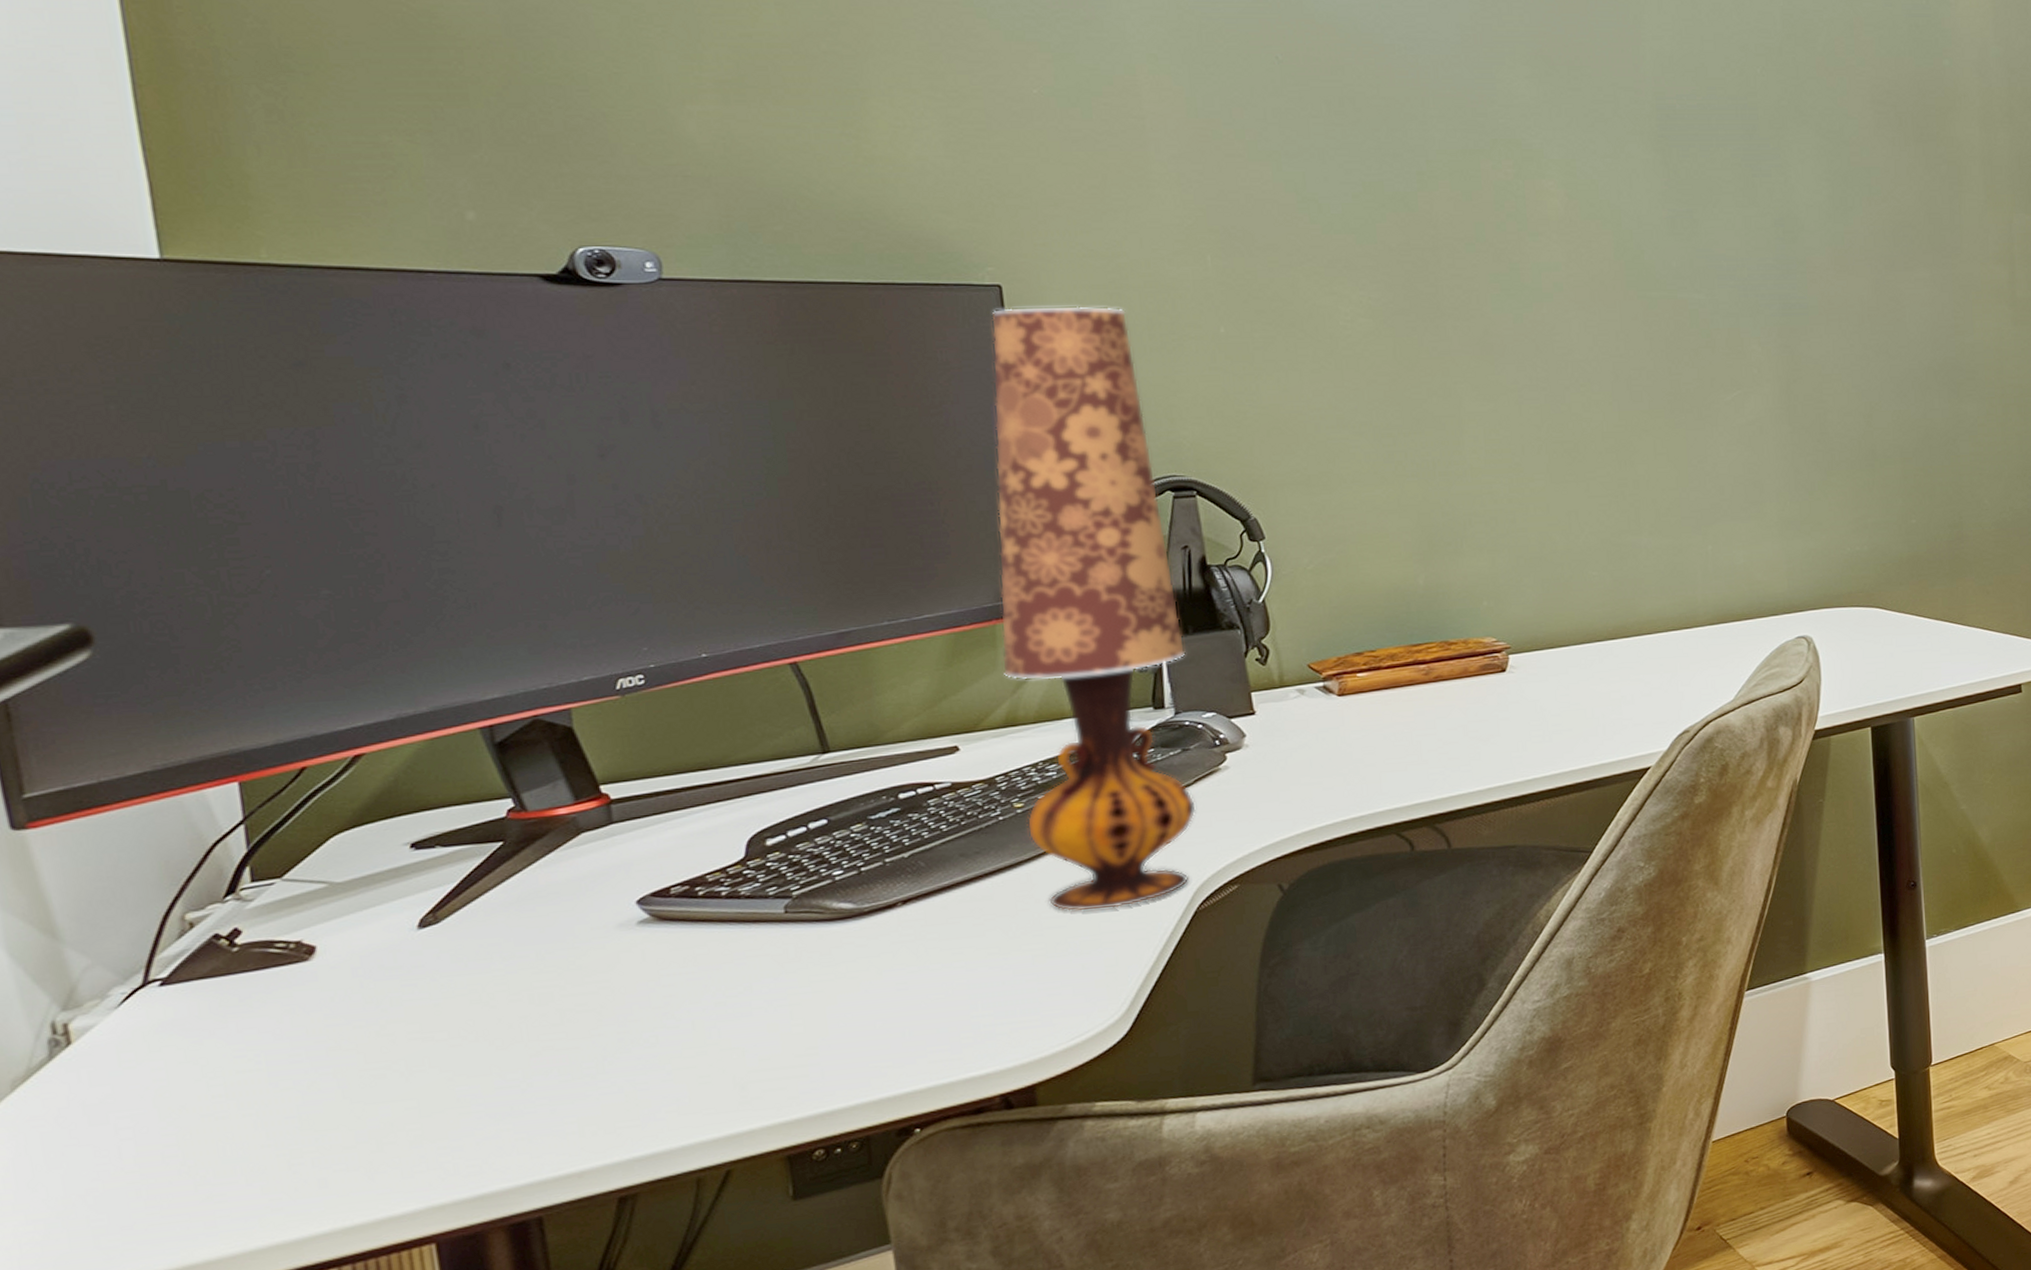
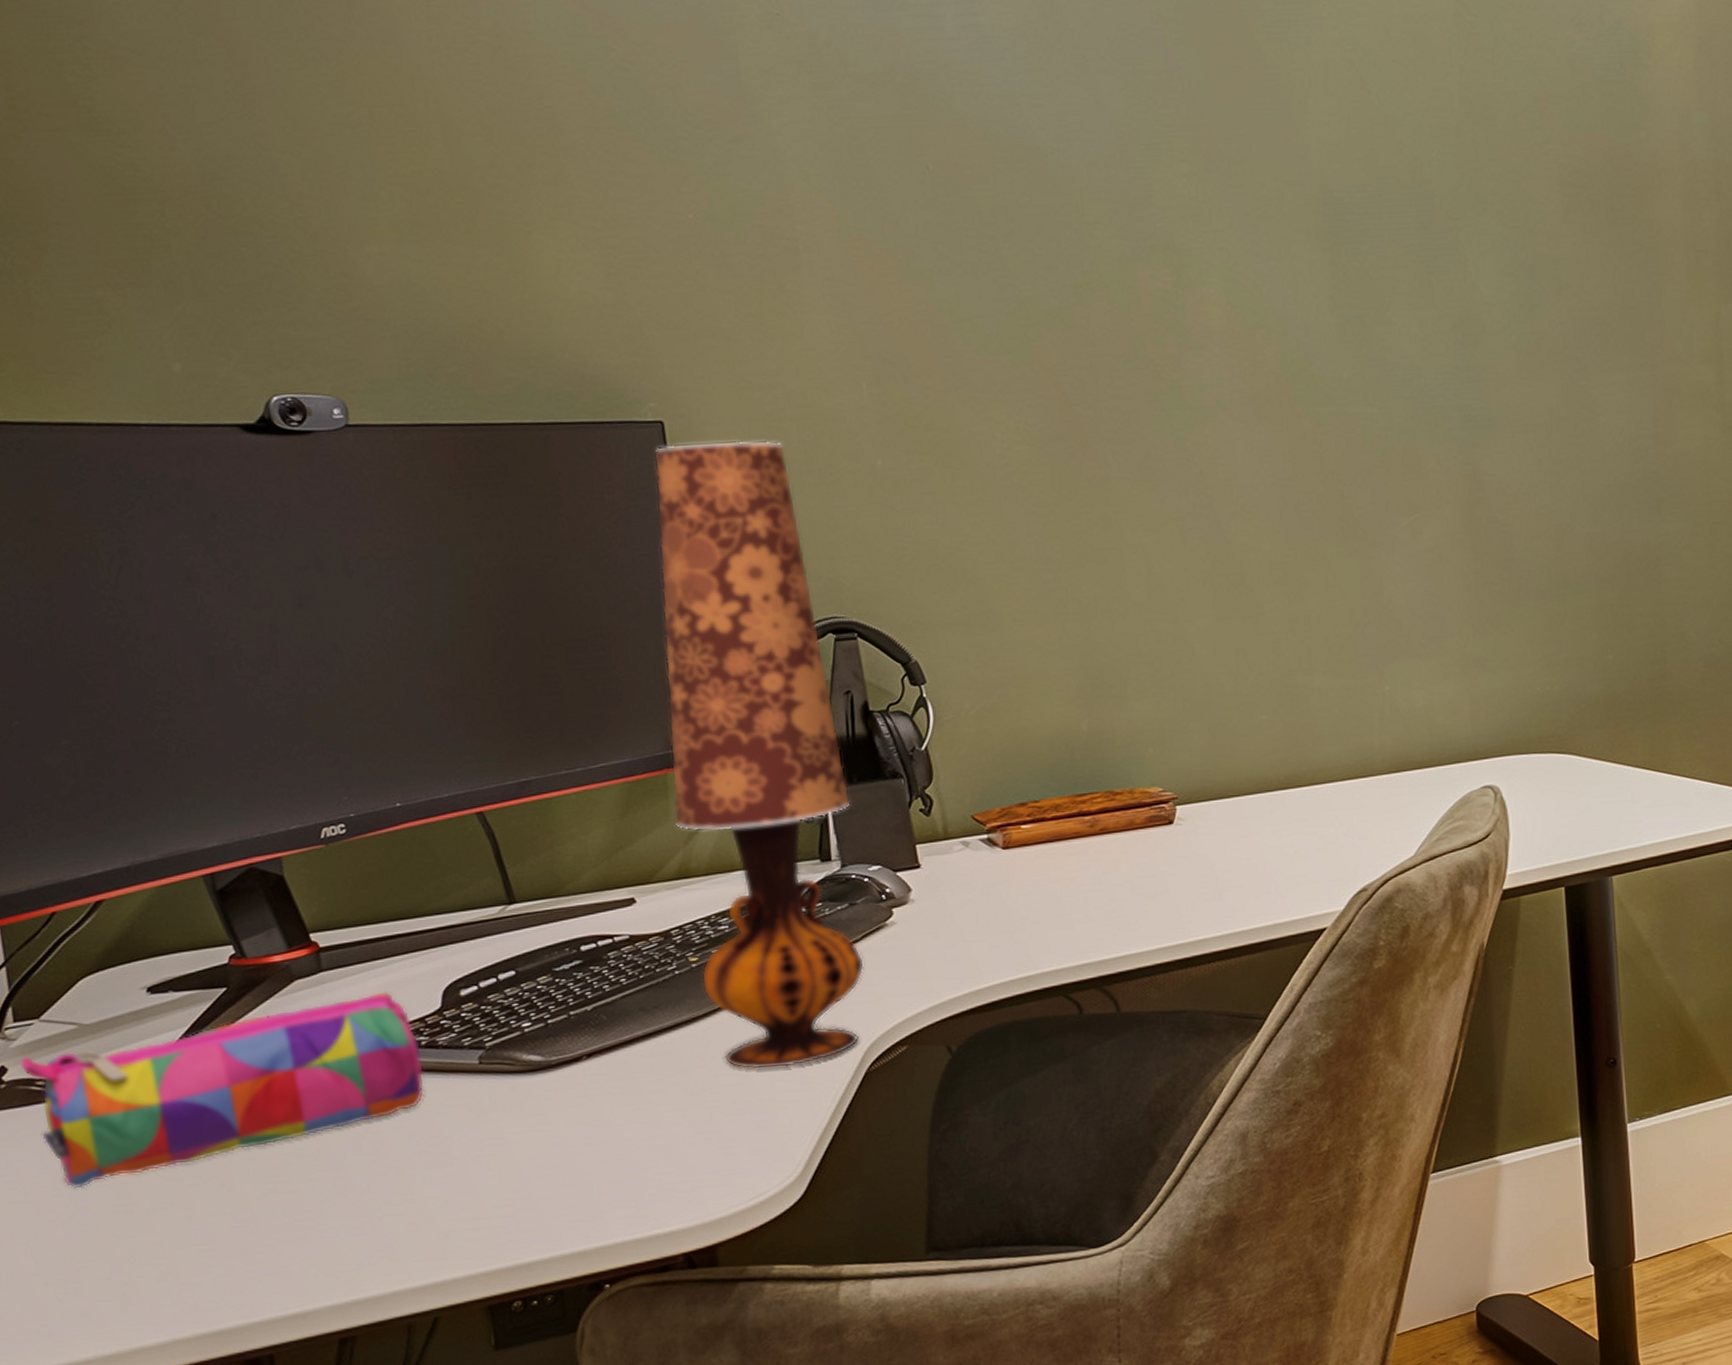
pencil case: none [255,842,724,1055] -> present [19,991,425,1189]

